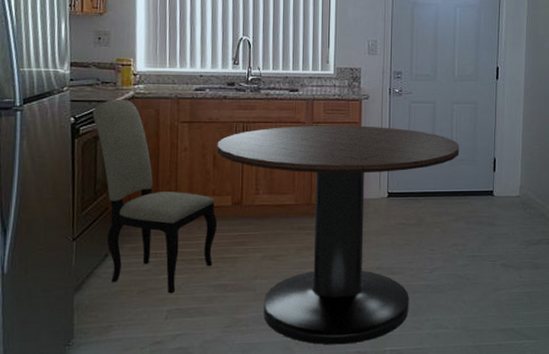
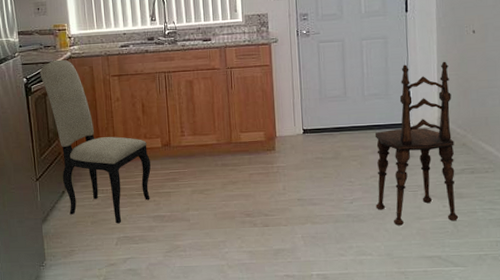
dining table: present [217,125,459,345] -> none [144,67,372,269]
dining chair: none [455,131,534,297] -> present [374,61,459,226]

